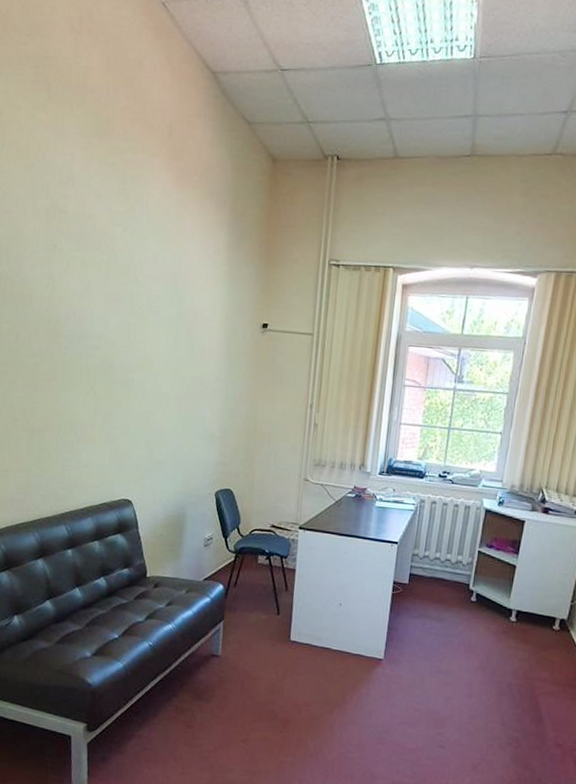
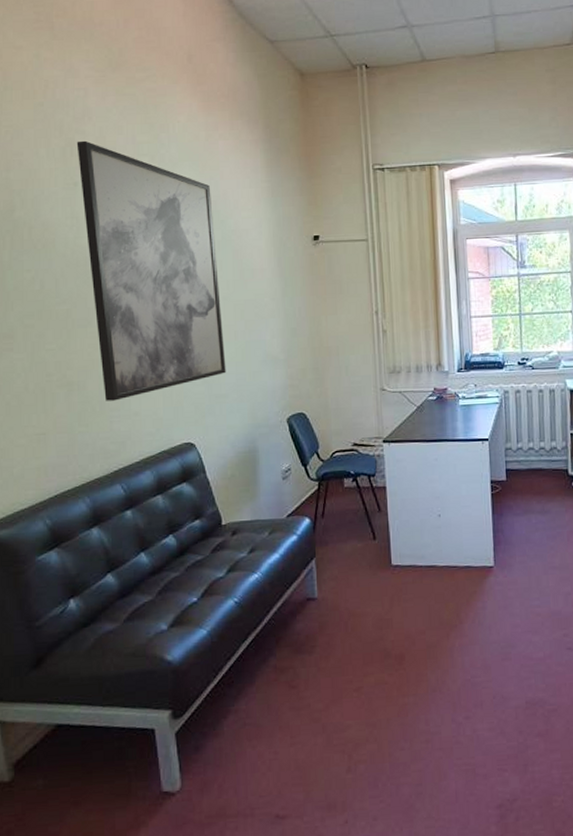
wall art: none [59,204,174,452] -> present [76,140,226,401]

